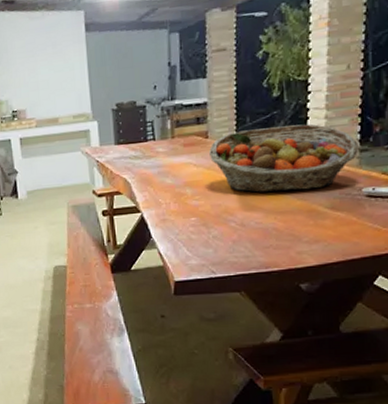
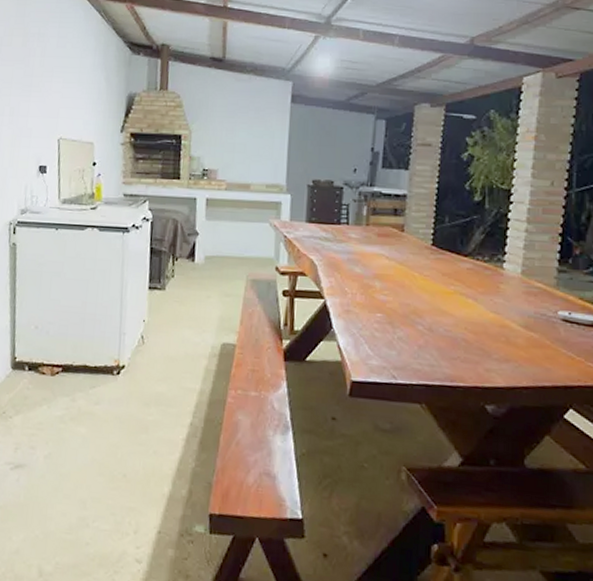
fruit basket: present [209,124,360,193] -> none [403,230,559,304]

